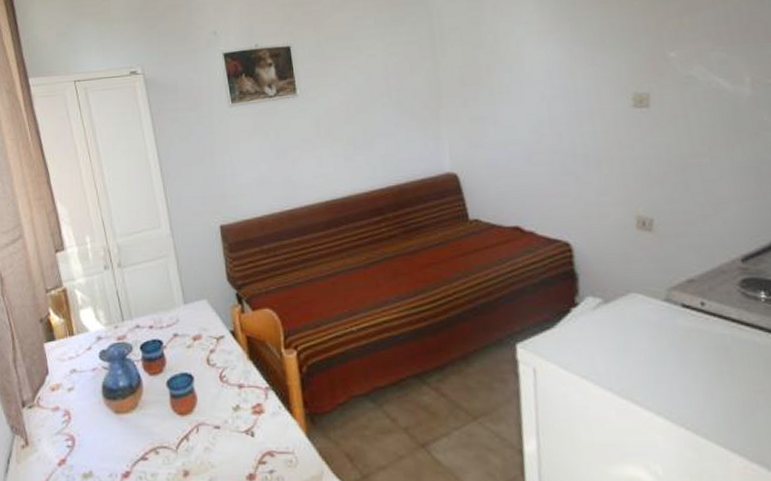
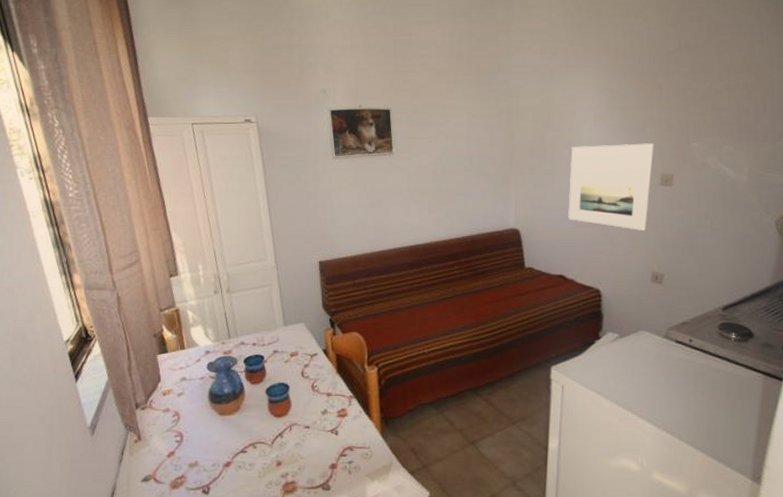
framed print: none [512,57,623,165] -> present [568,143,655,230]

